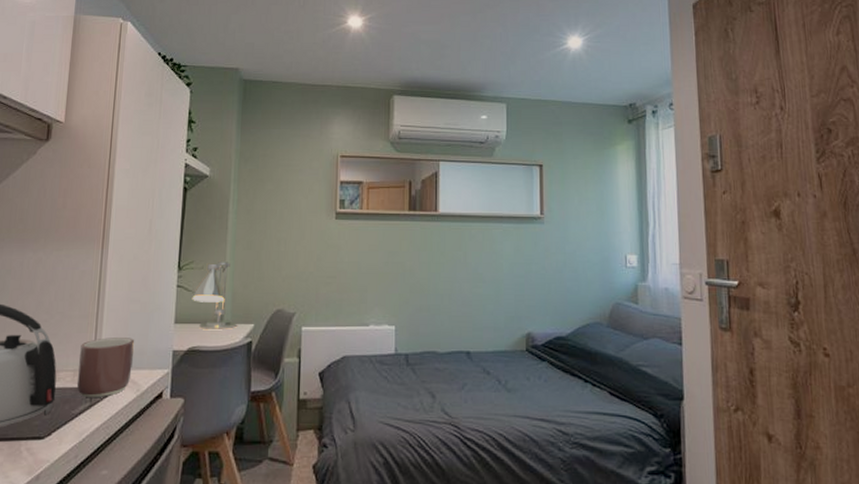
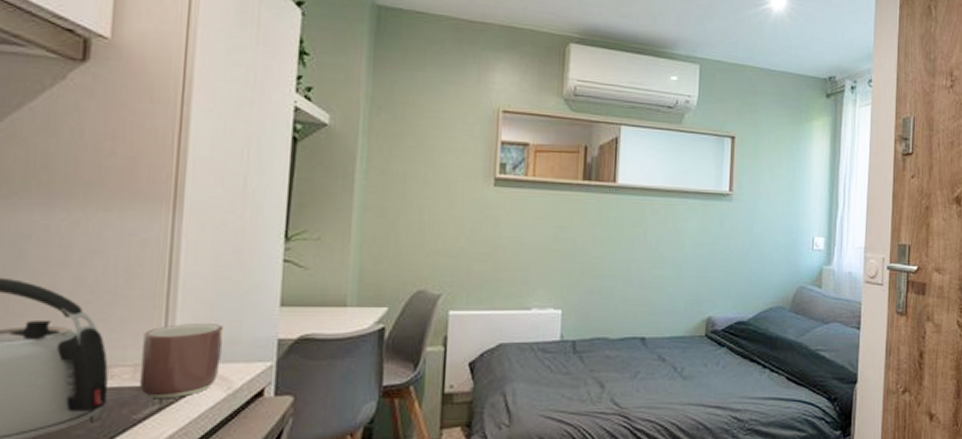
desk lamp: present [192,262,237,329] -> none [304,232,365,314]

